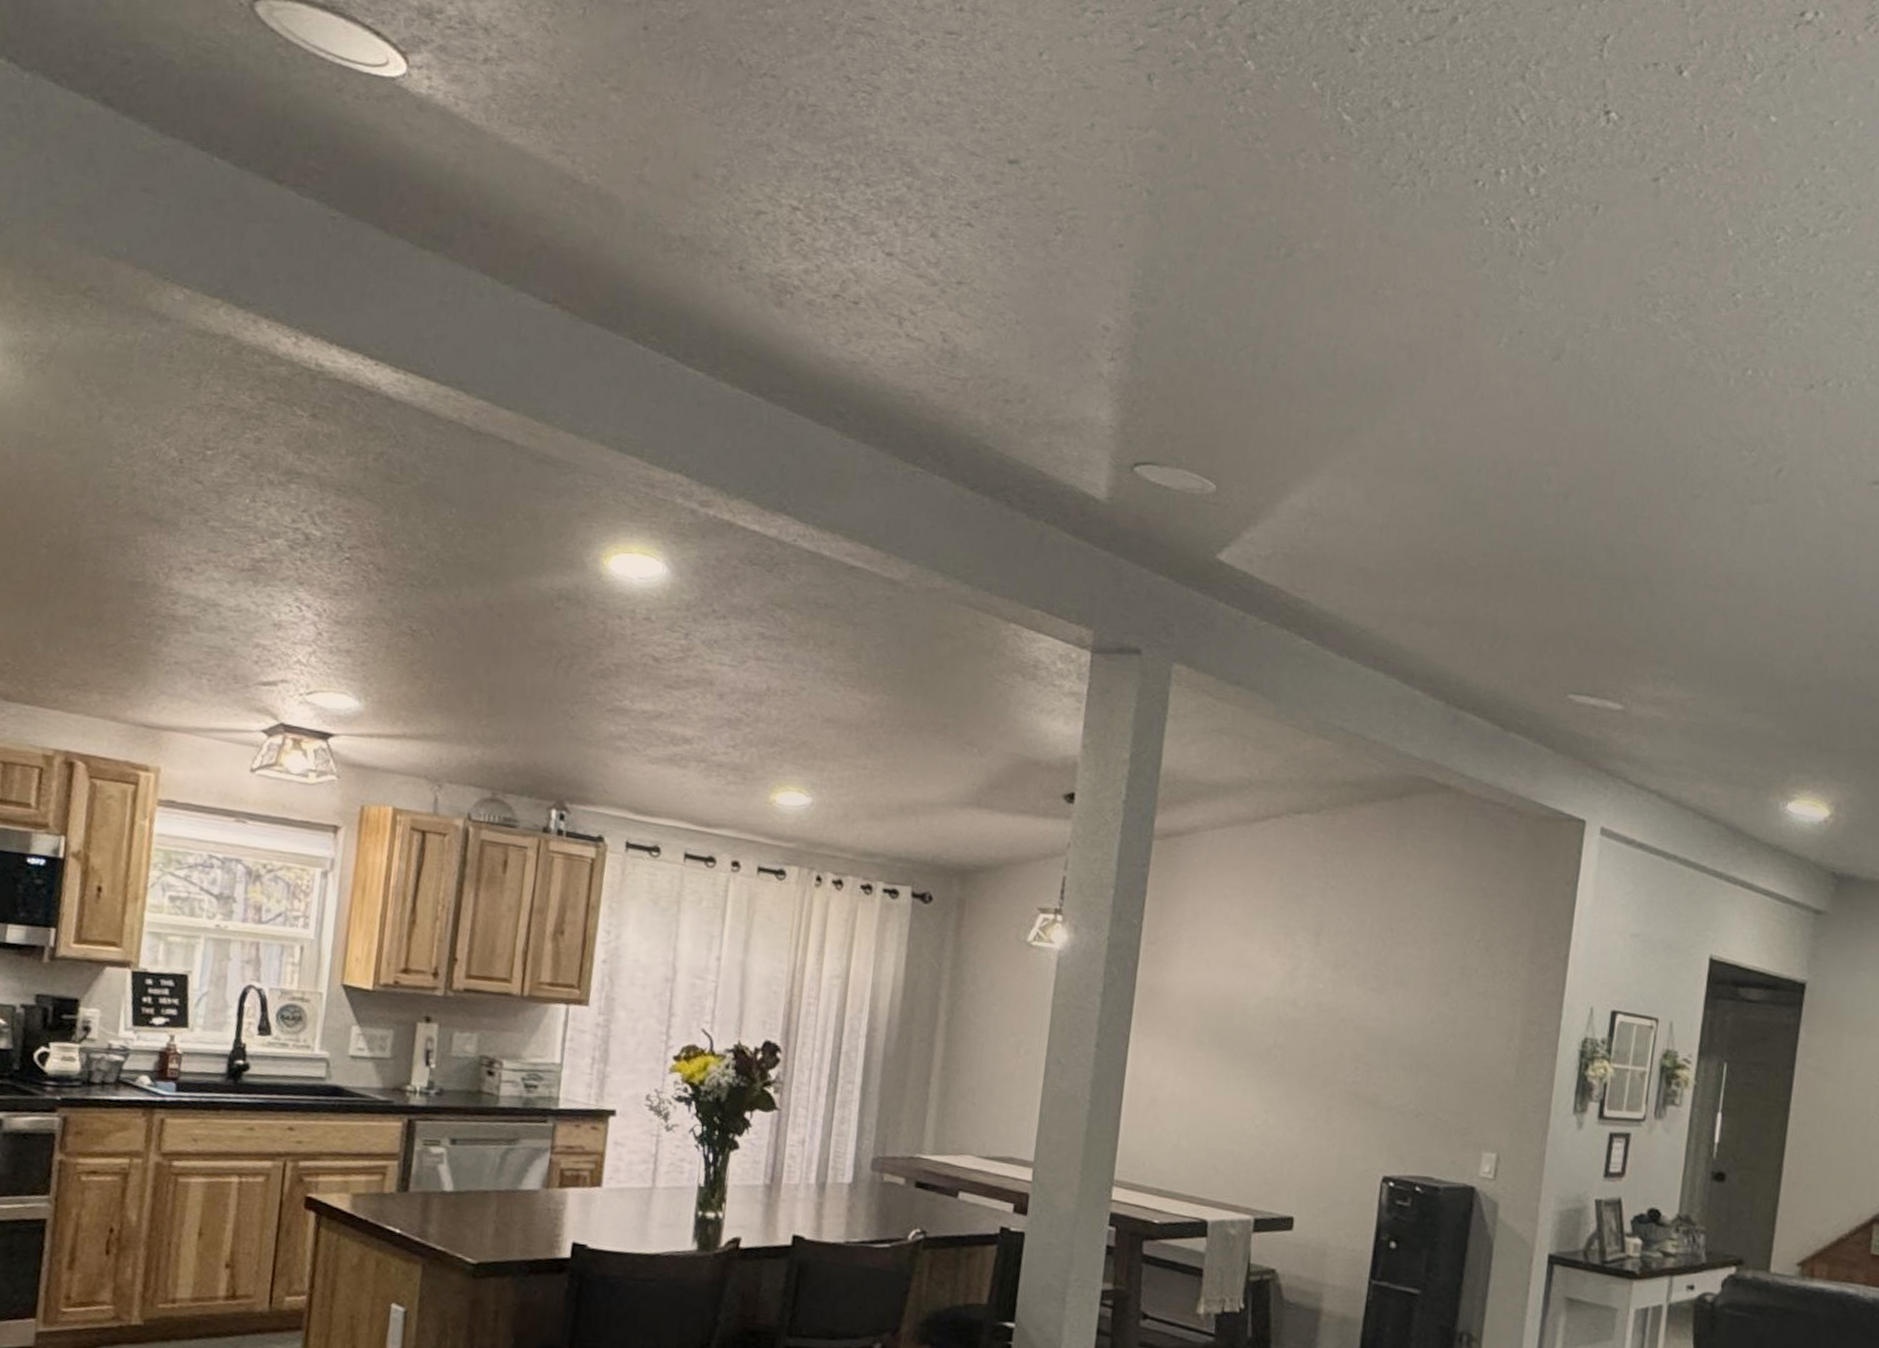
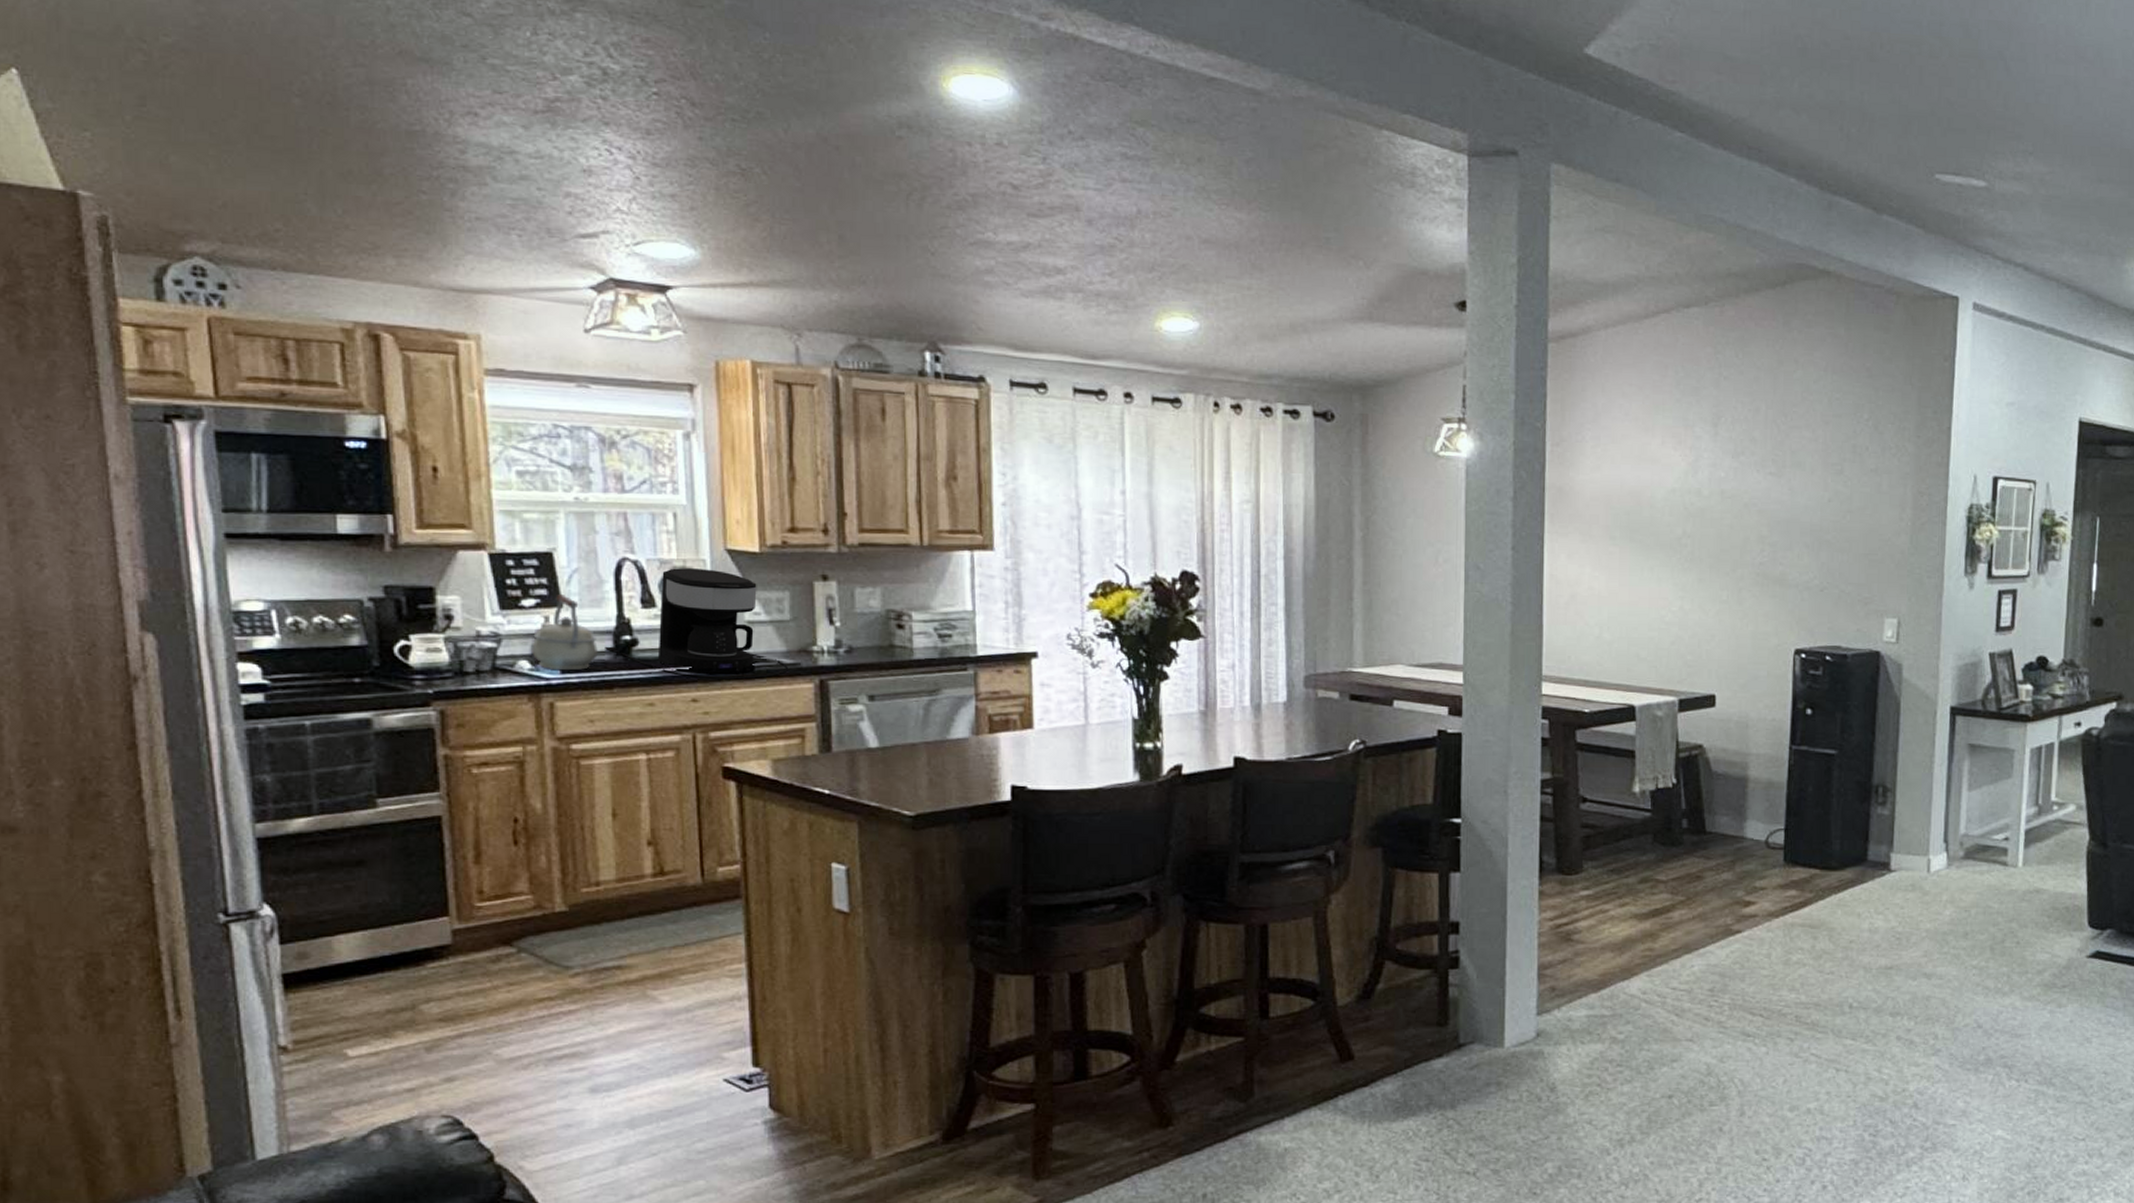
kettle: none [153,1015,213,1090] -> present [532,595,599,671]
coffee maker: none [219,998,382,1113] -> present [605,568,789,680]

